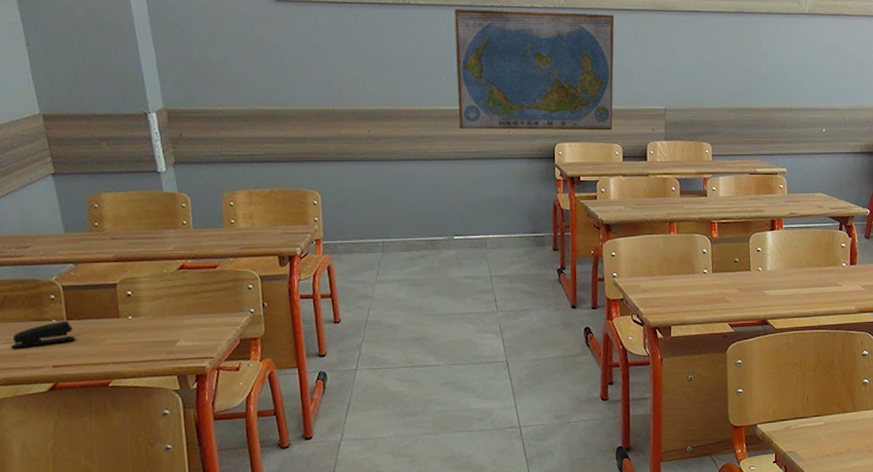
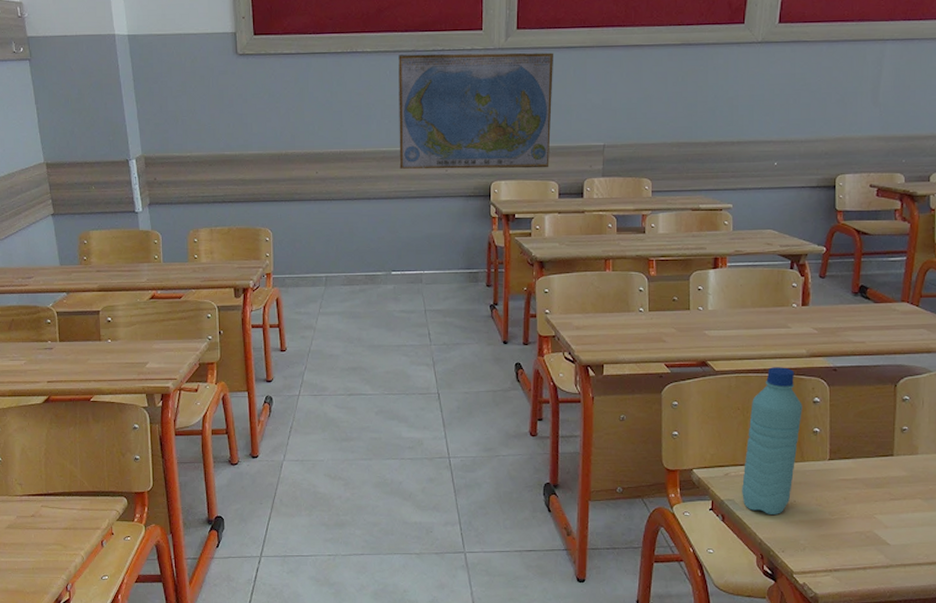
stapler: present [11,321,75,349] -> none [16,342,65,365]
water bottle: none [802,323,853,463] -> present [742,367,802,514]

